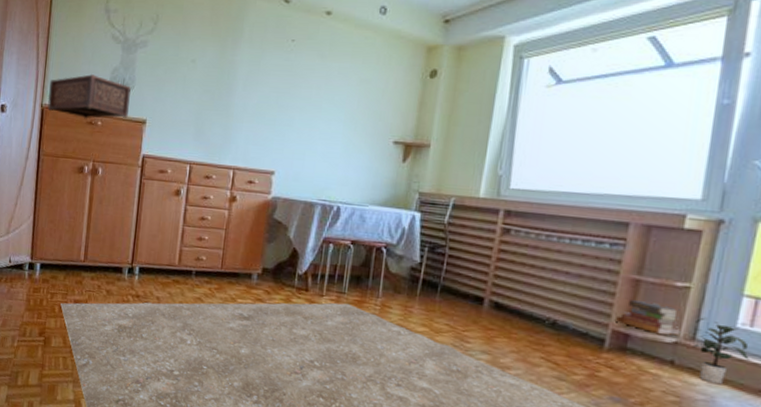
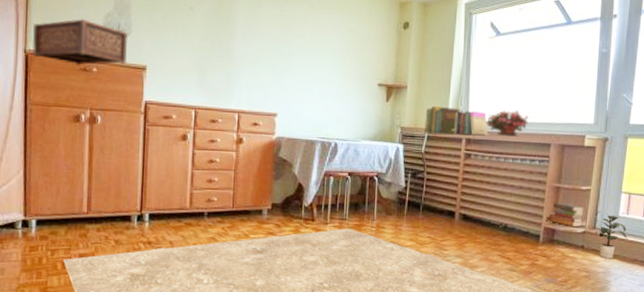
books: none [449,169,499,206] -> present [424,106,460,136]
books: none [489,176,537,208] -> present [454,111,488,136]
potted flower: none [535,177,598,211] -> present [486,110,529,137]

